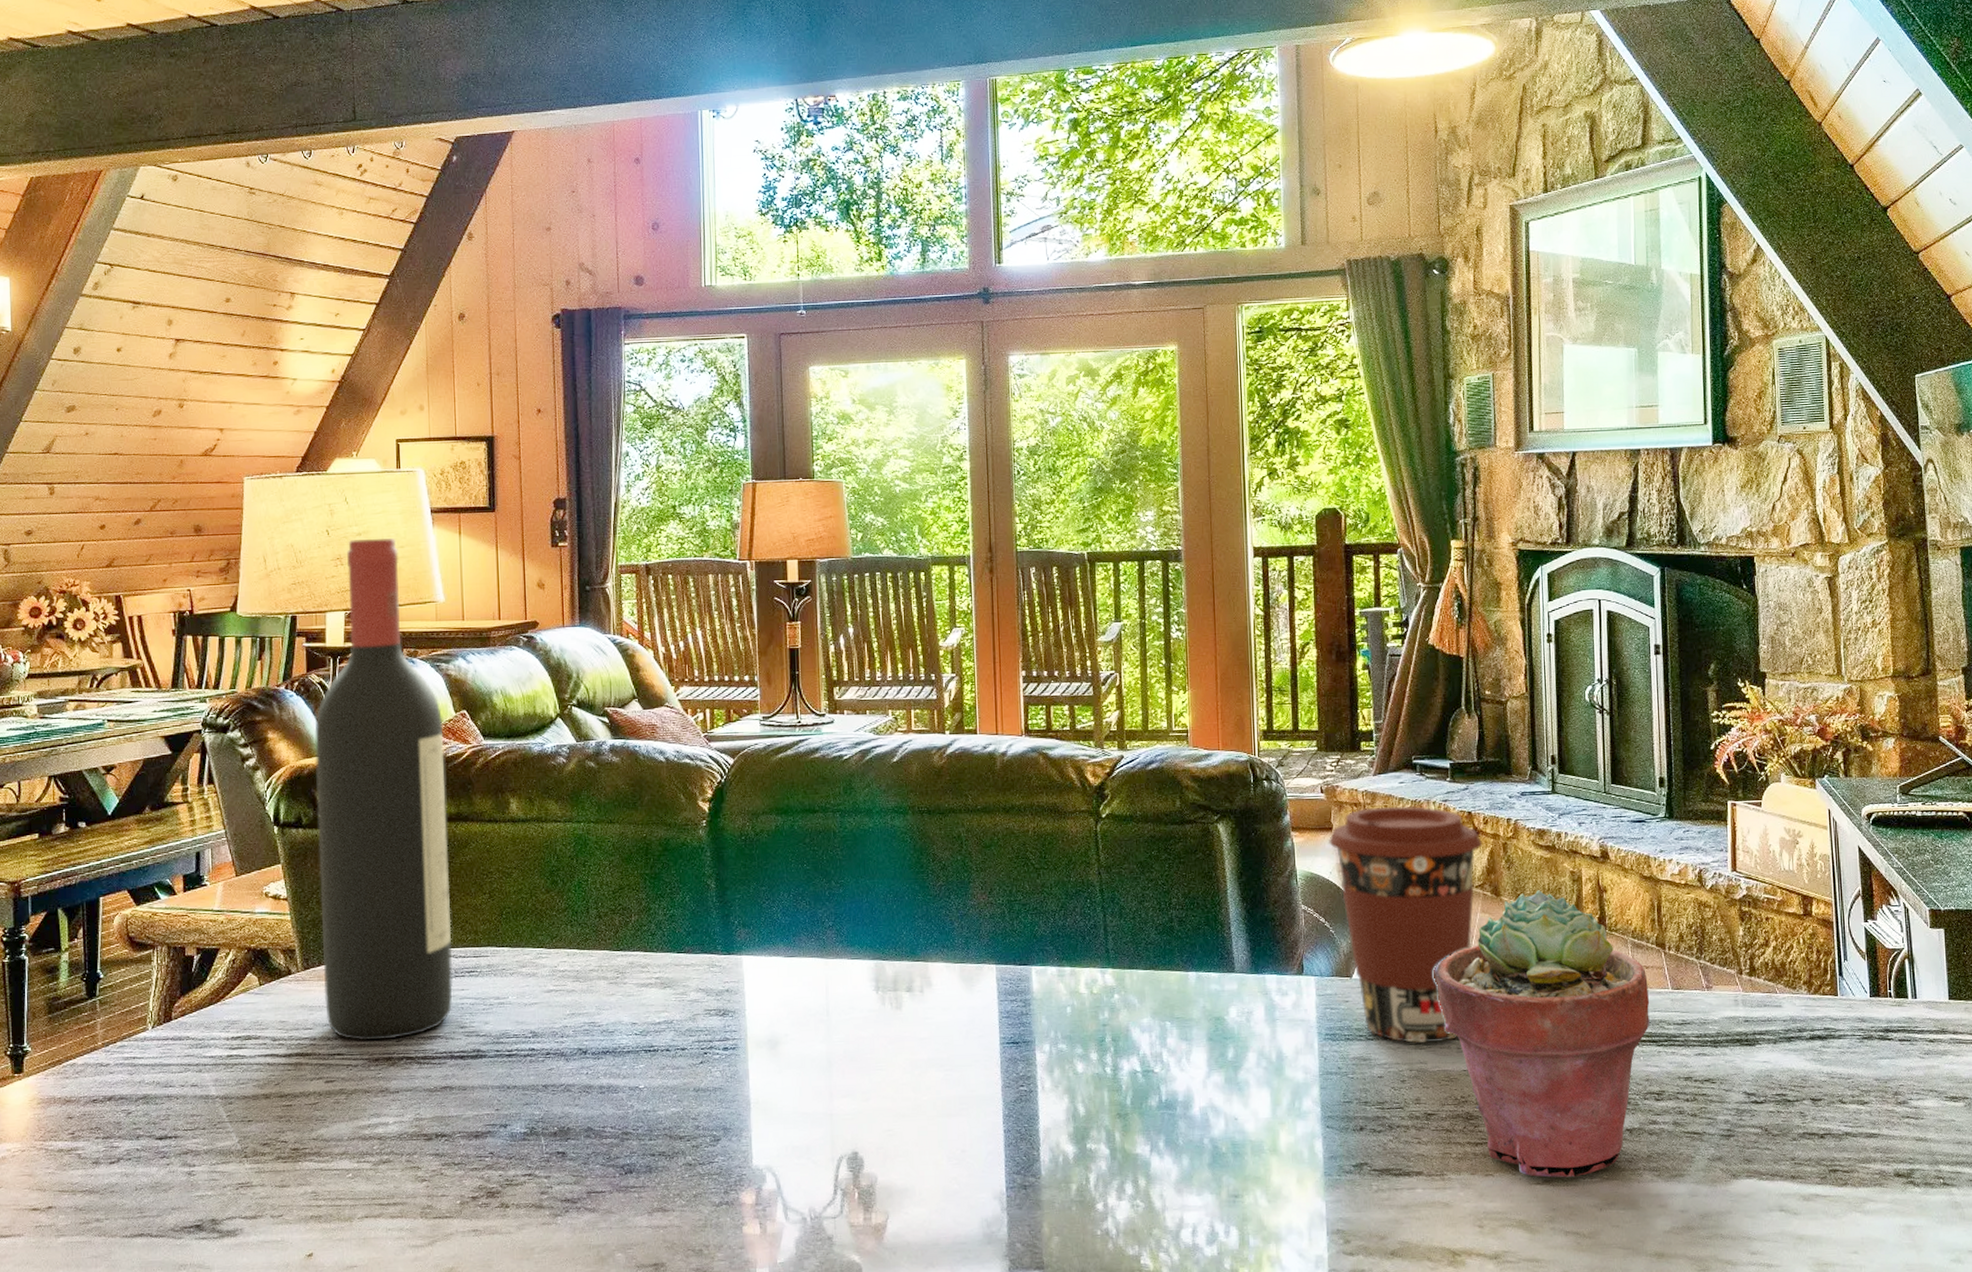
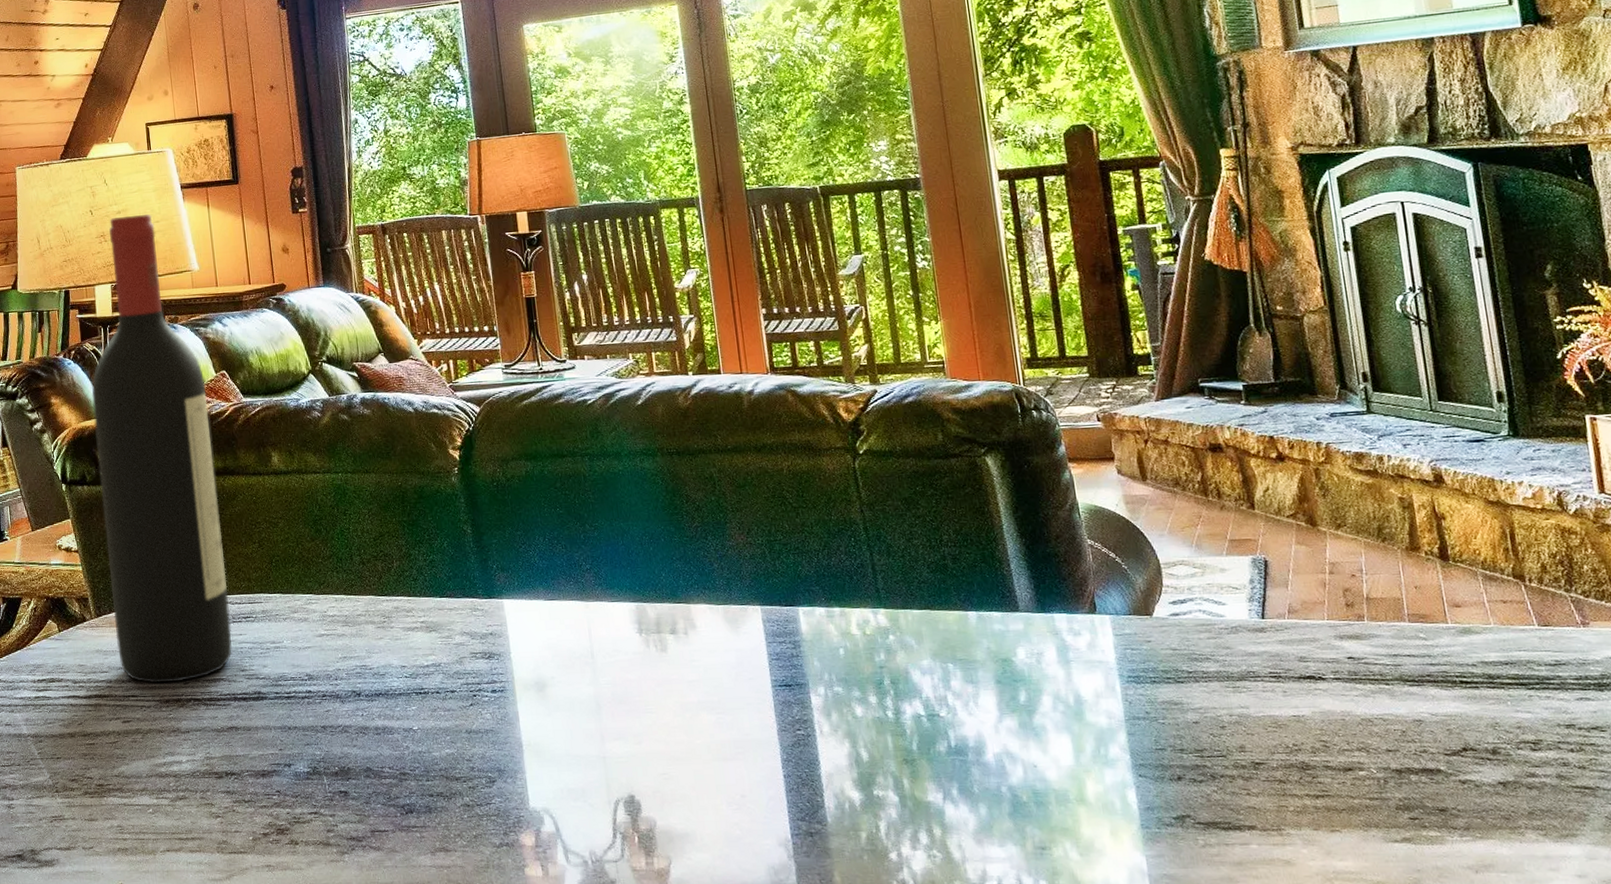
coffee cup: present [1328,806,1483,1043] -> none [1110,432,1291,686]
potted succulent: present [1433,890,1650,1178] -> none [1246,519,1515,835]

